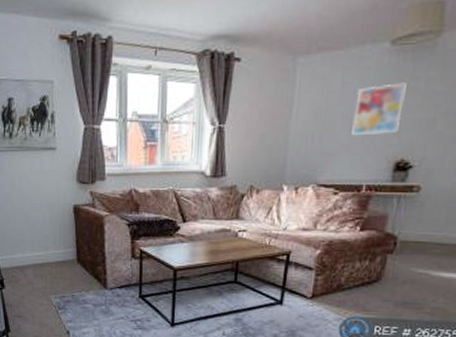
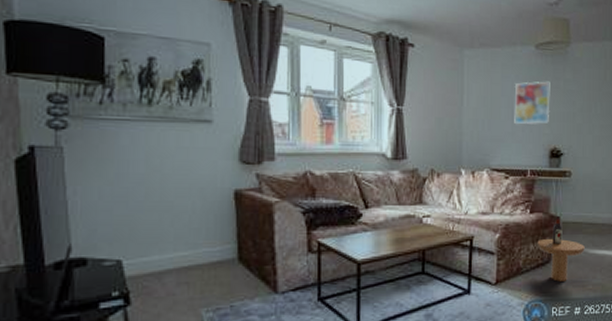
side table: none [364,233,427,302] -> present [537,215,585,282]

